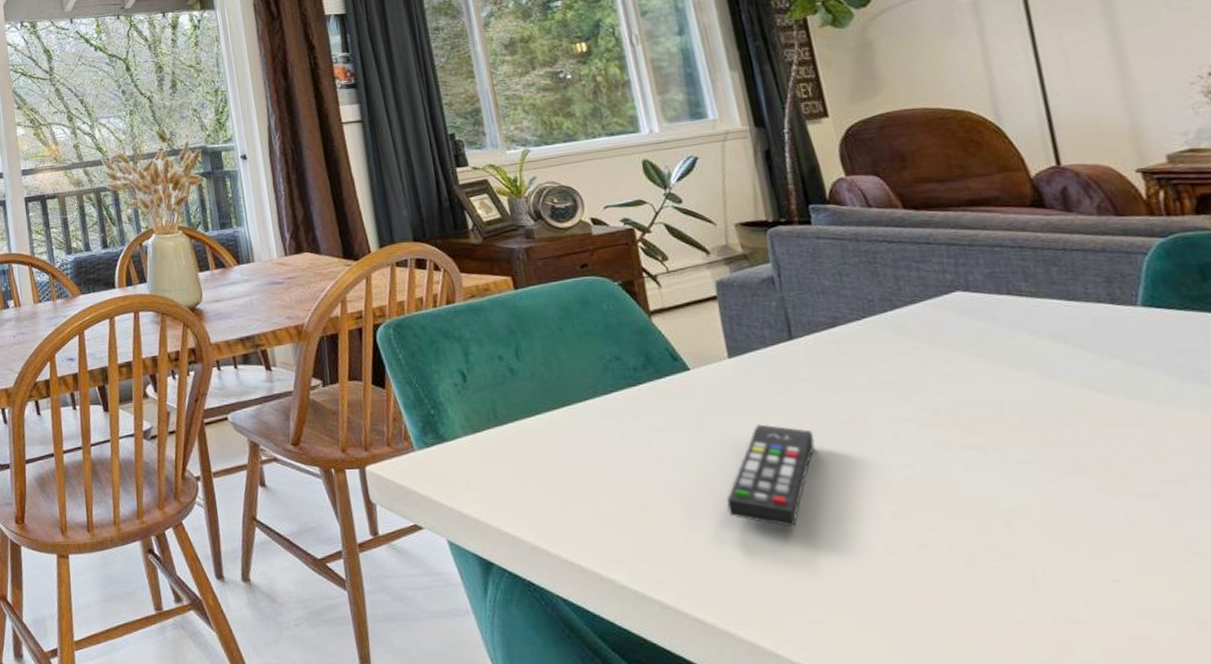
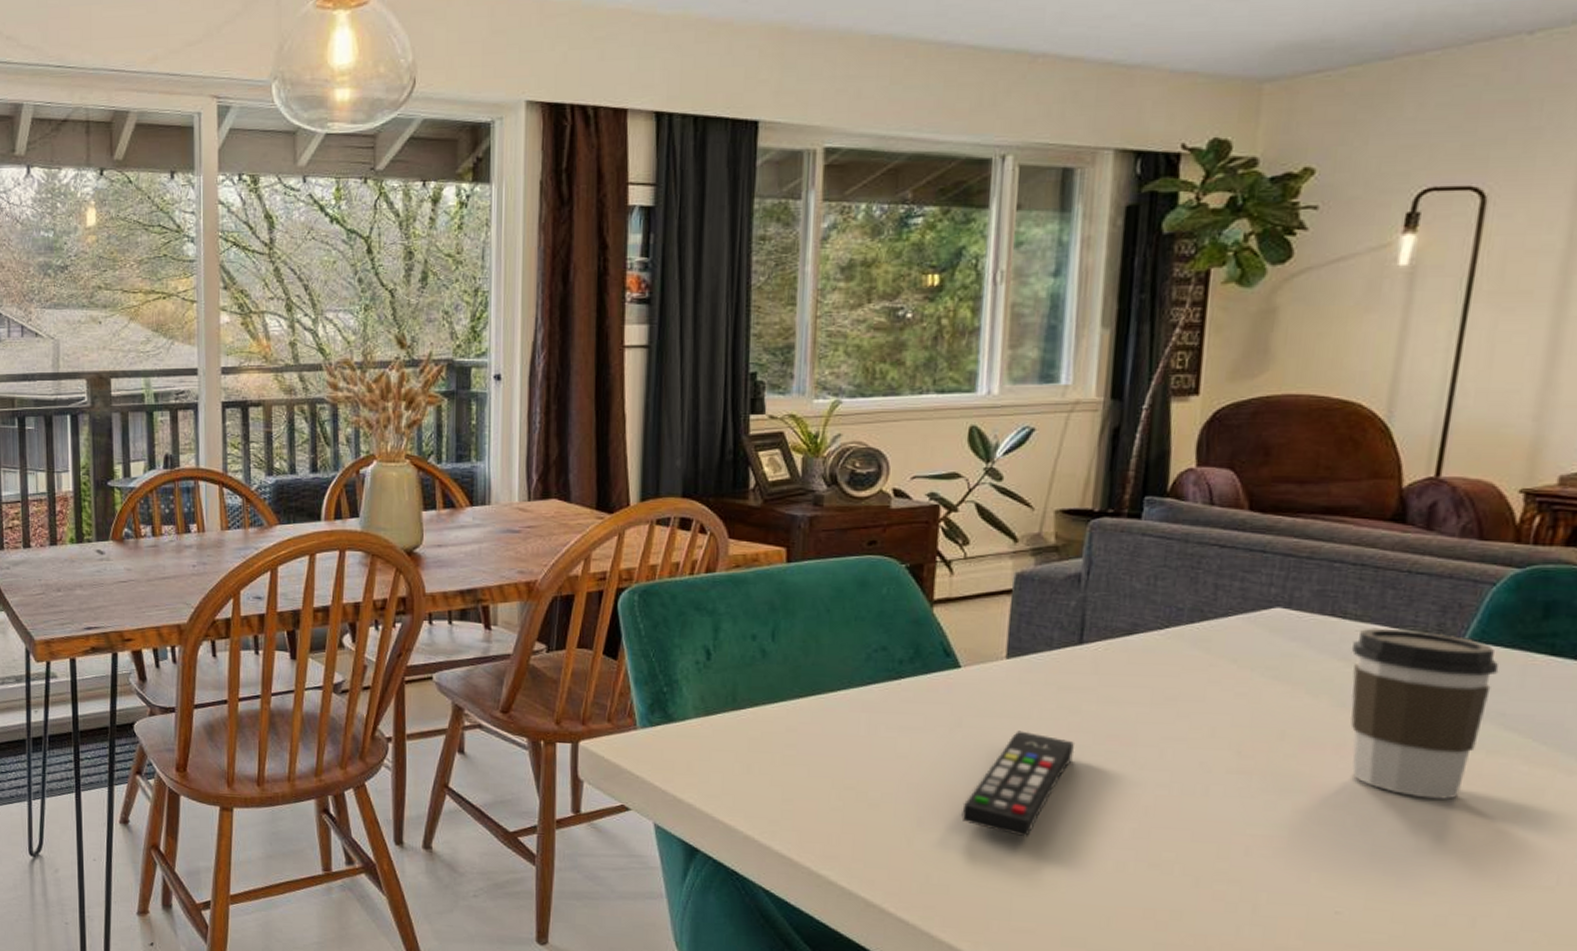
coffee cup: none [1037,301,1190,459] -> present [1350,628,1499,799]

